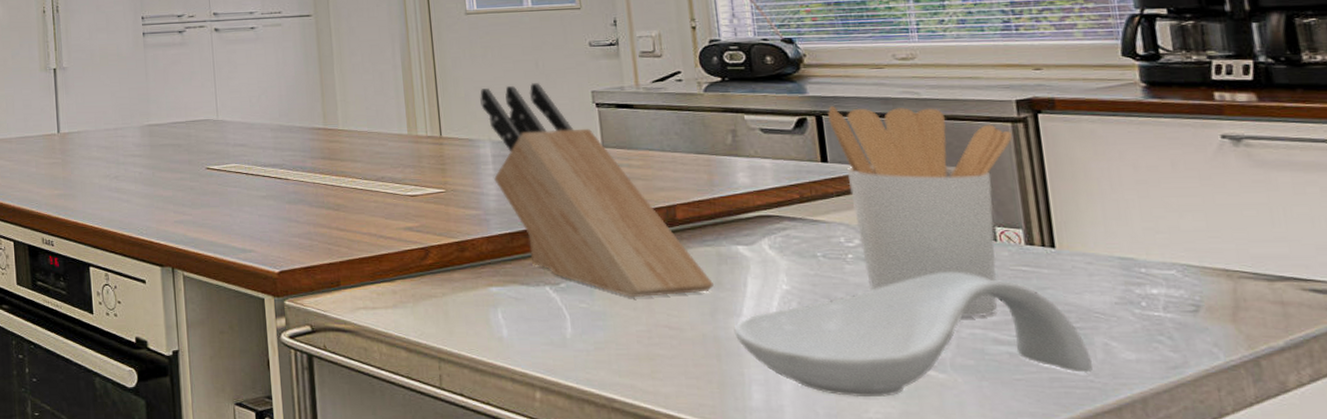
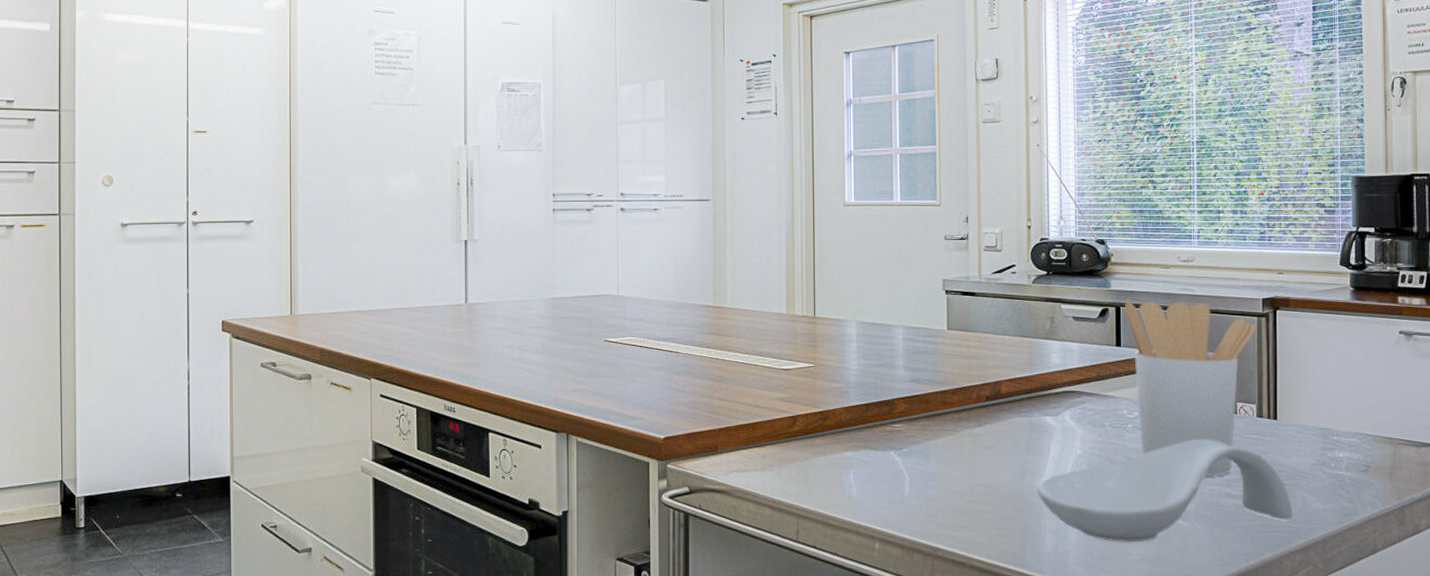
knife block: present [480,83,715,298] -> none [850,271,1025,461]

